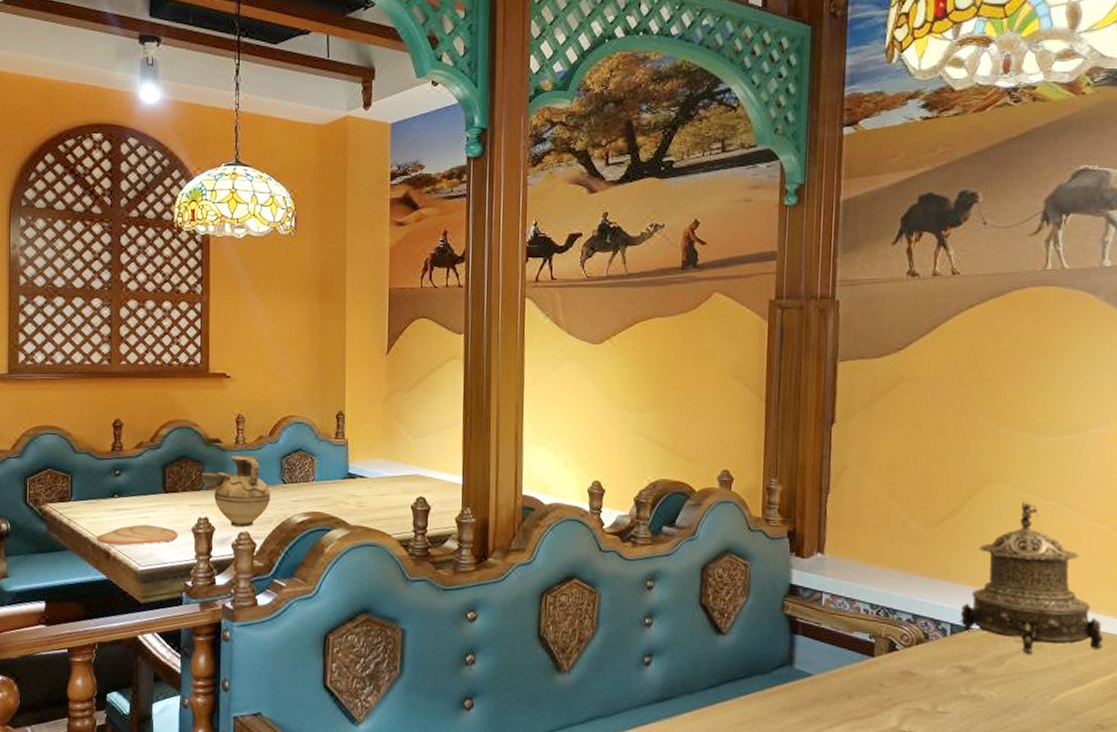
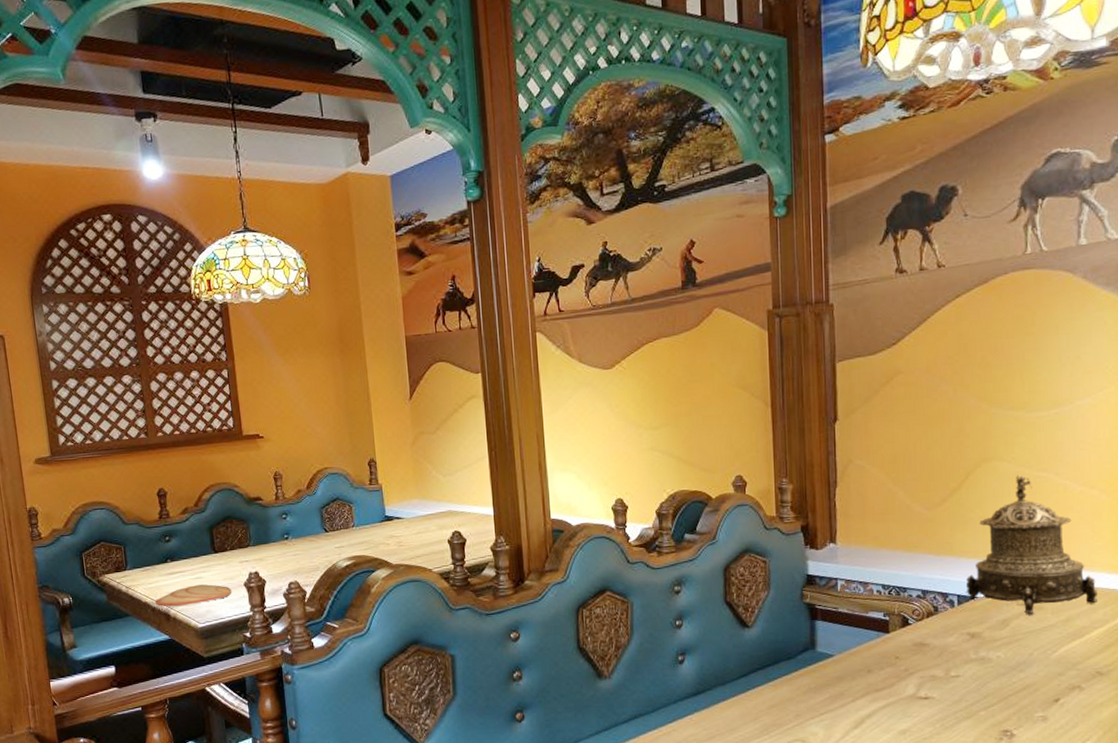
ceramic jug: present [202,455,271,527] -> none [247,509,315,577]

